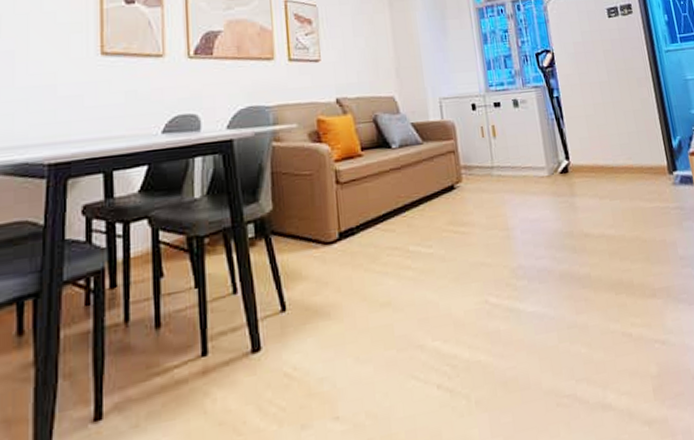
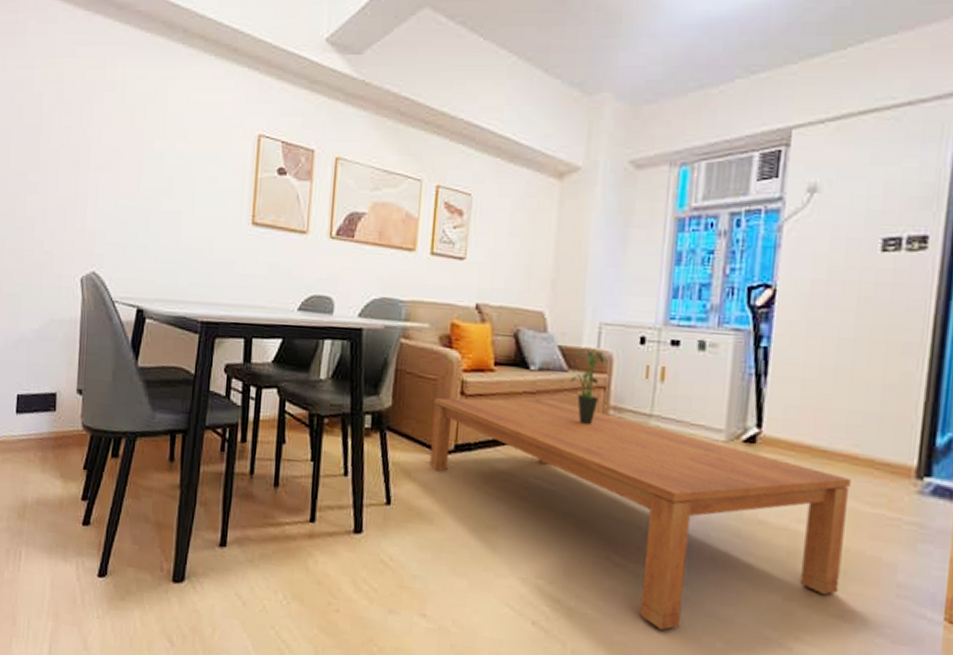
coffee table: none [313,170,648,355] -> present [429,397,851,631]
potted plant: none [426,120,452,187] -> present [570,347,608,424]

